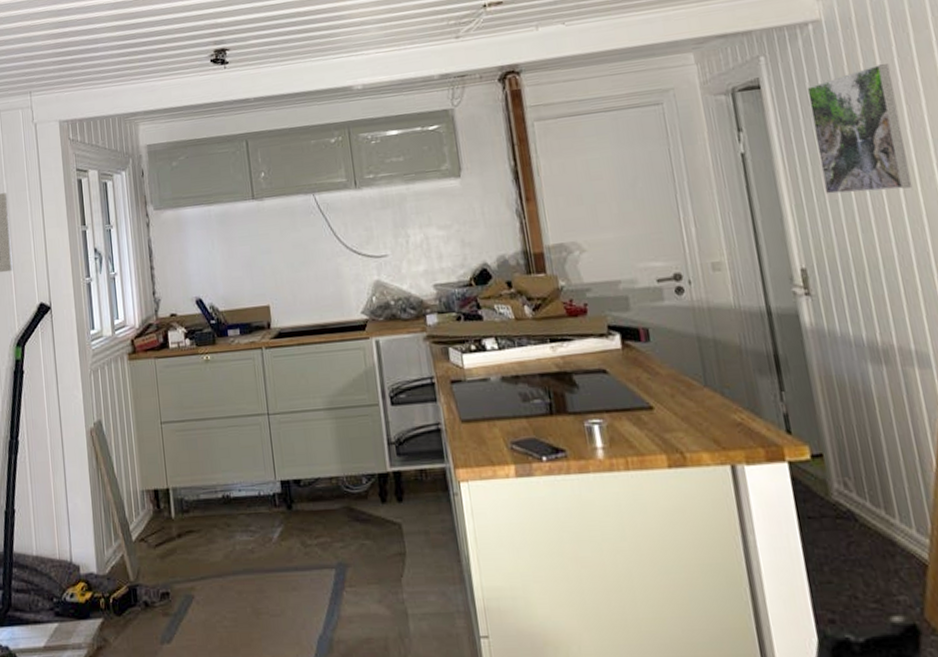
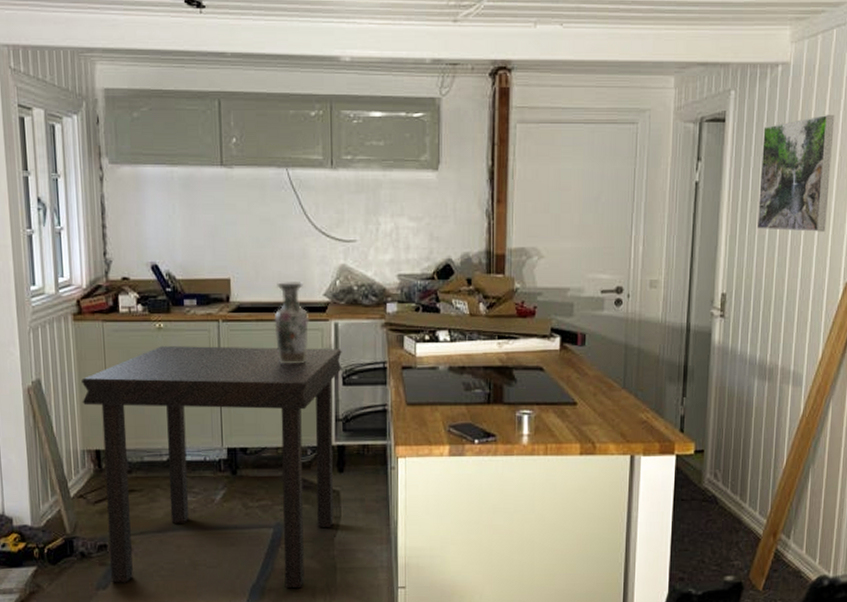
dining table: none [138,367,399,640] -> present [82,346,342,589]
vase: none [314,302,351,388] -> present [274,282,310,364]

